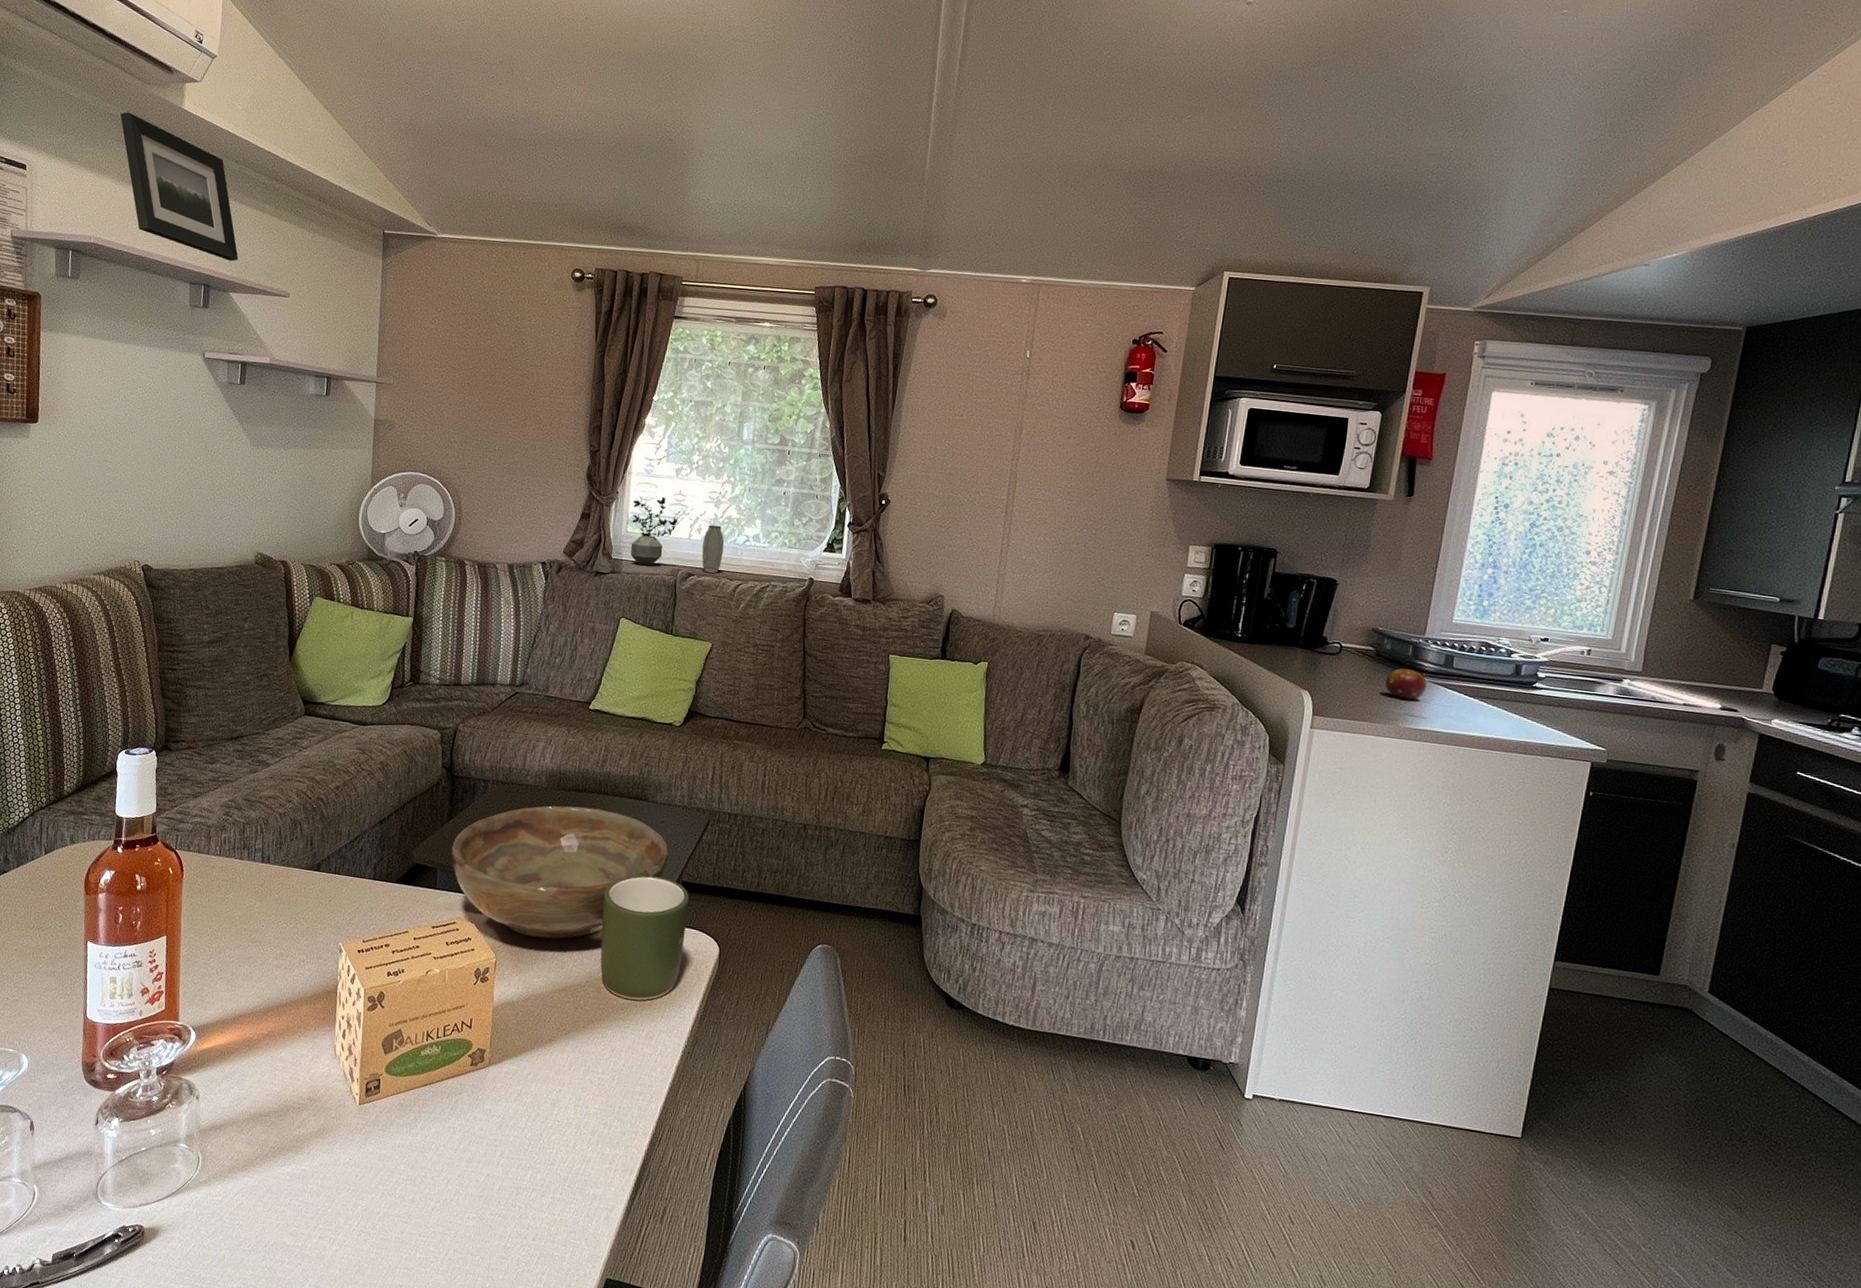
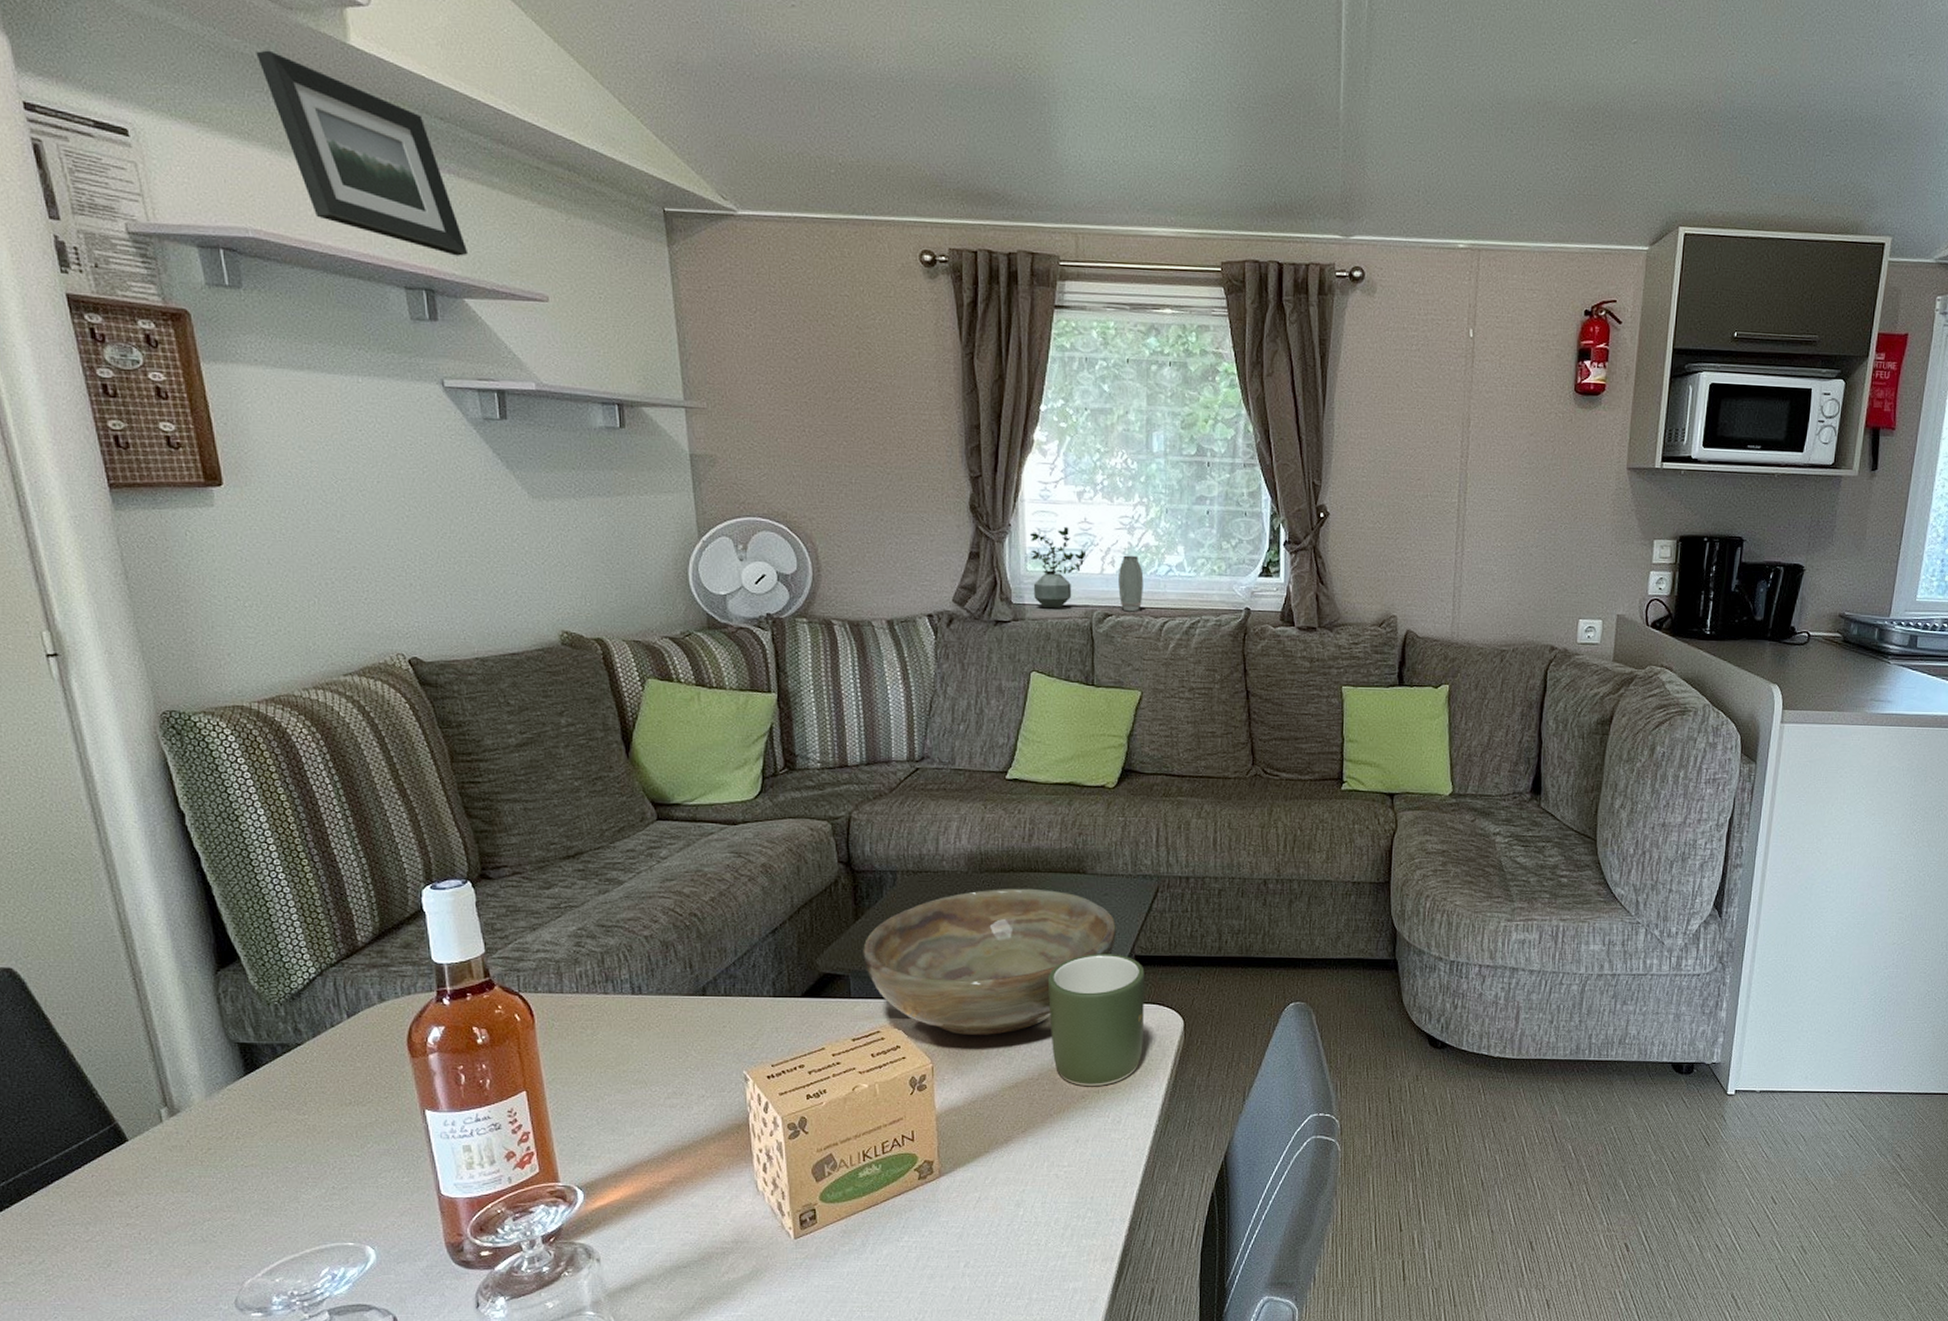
fruit: present [1385,668,1427,701] -> none [1852,653,1892,685]

